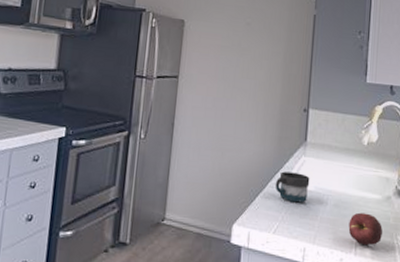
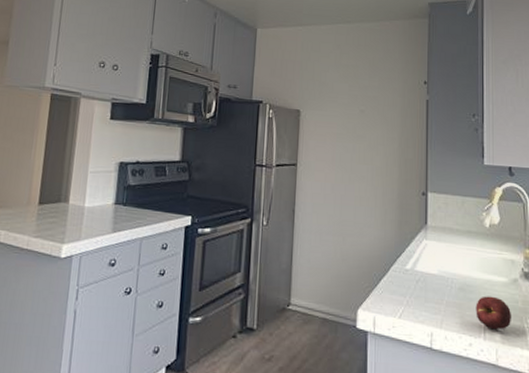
mug: present [275,171,310,203] -> none [398,255,433,287]

